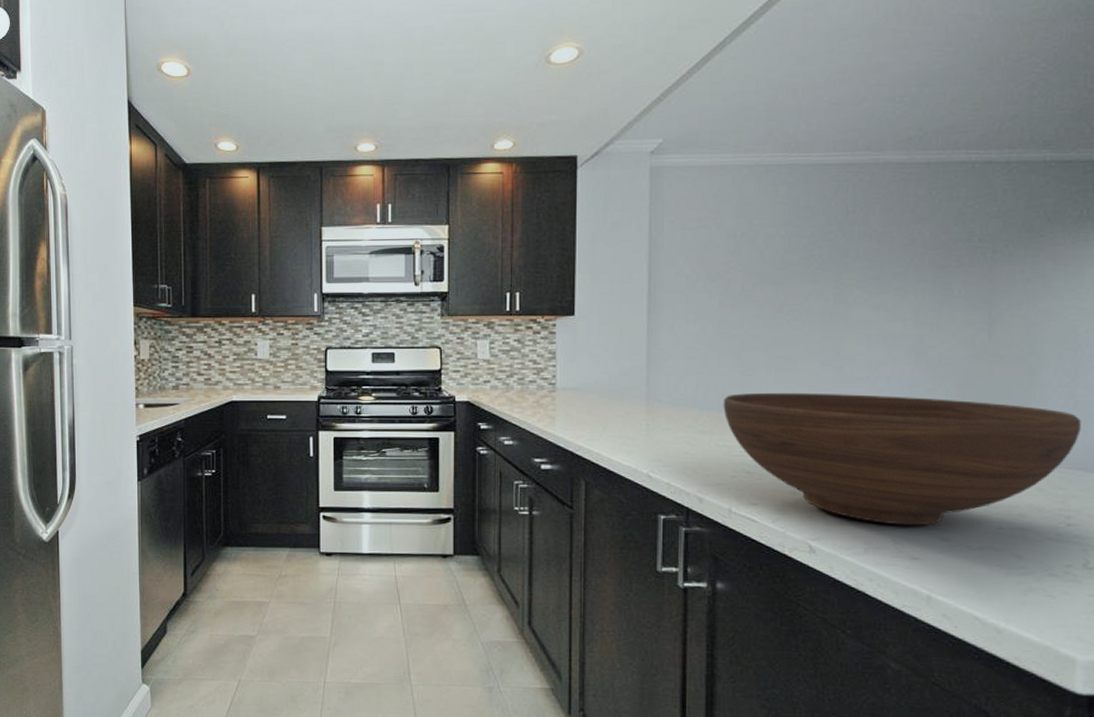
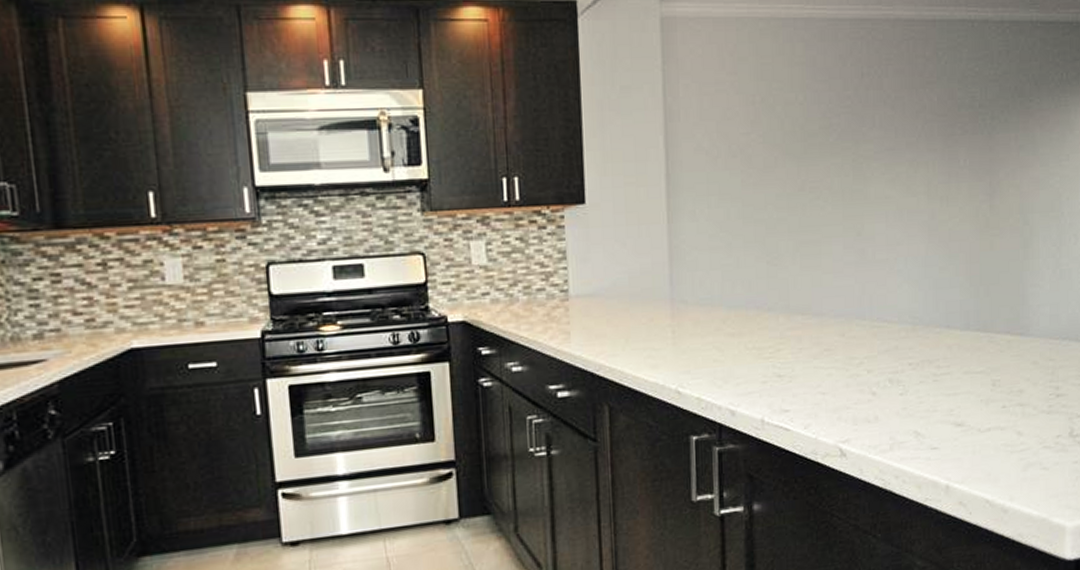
fruit bowl: present [723,392,1081,526] -> none [750,277,1065,416]

